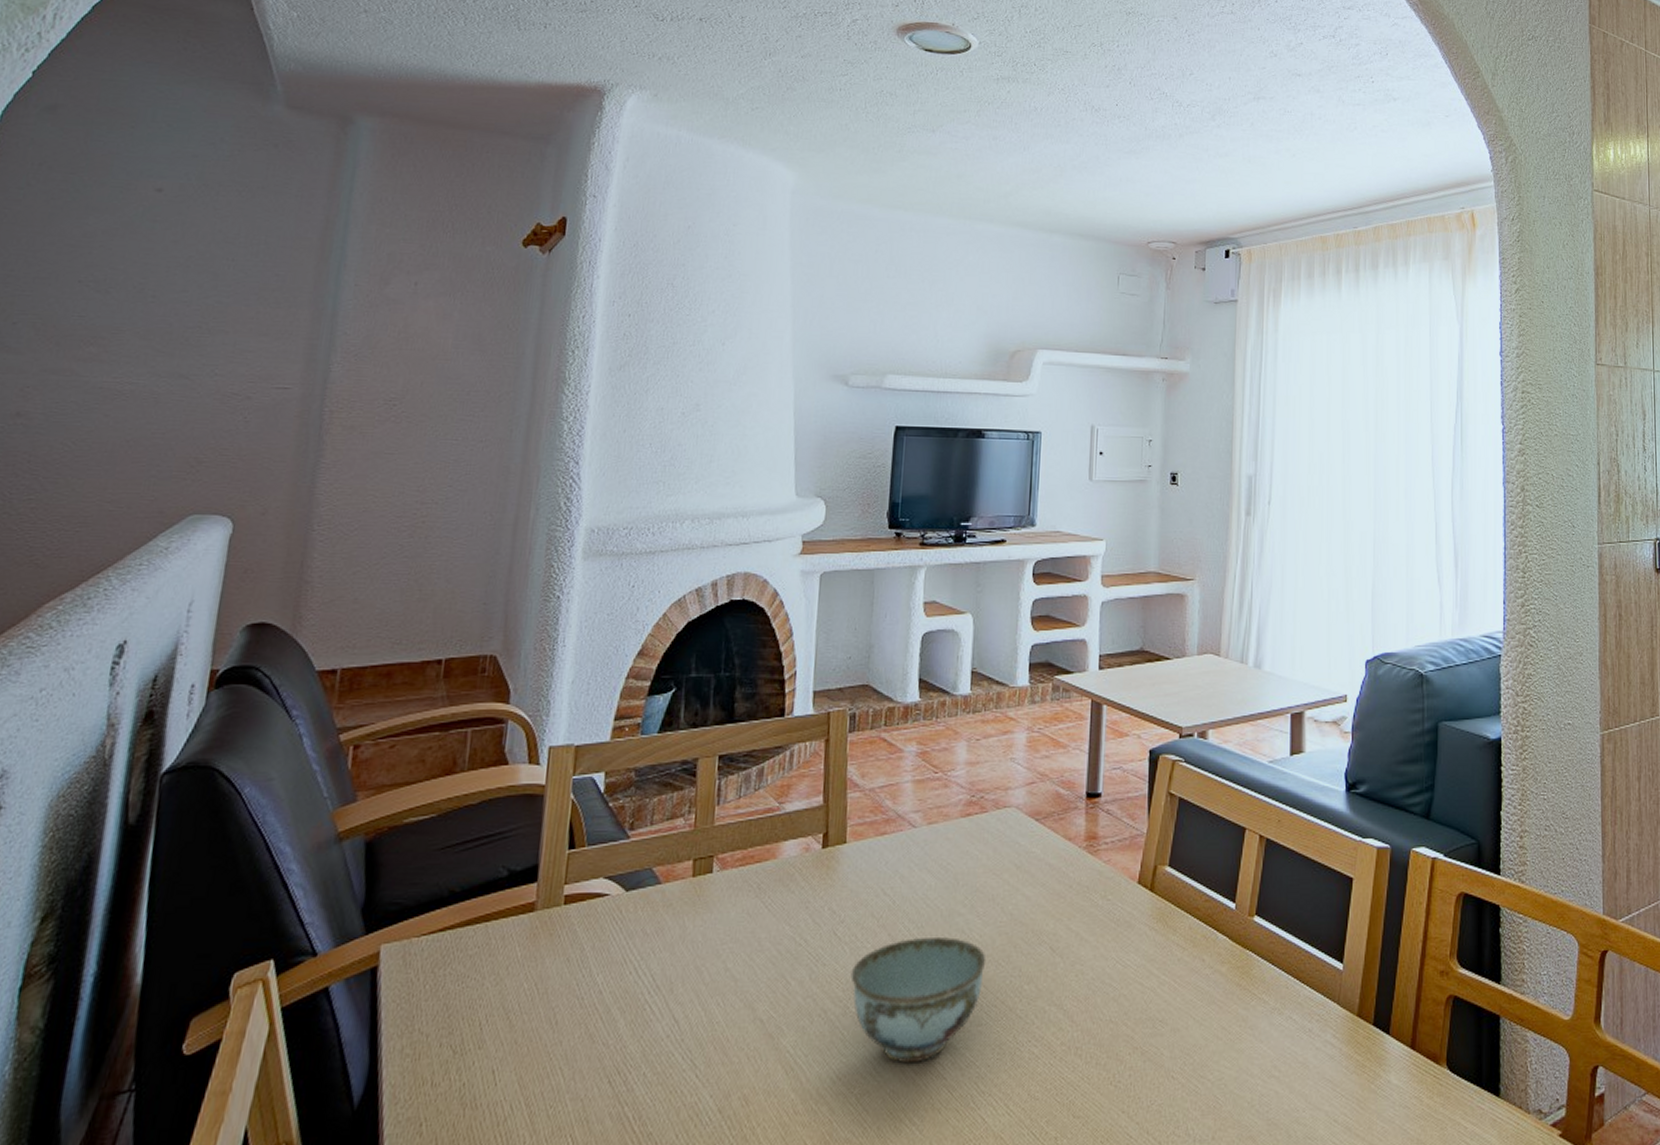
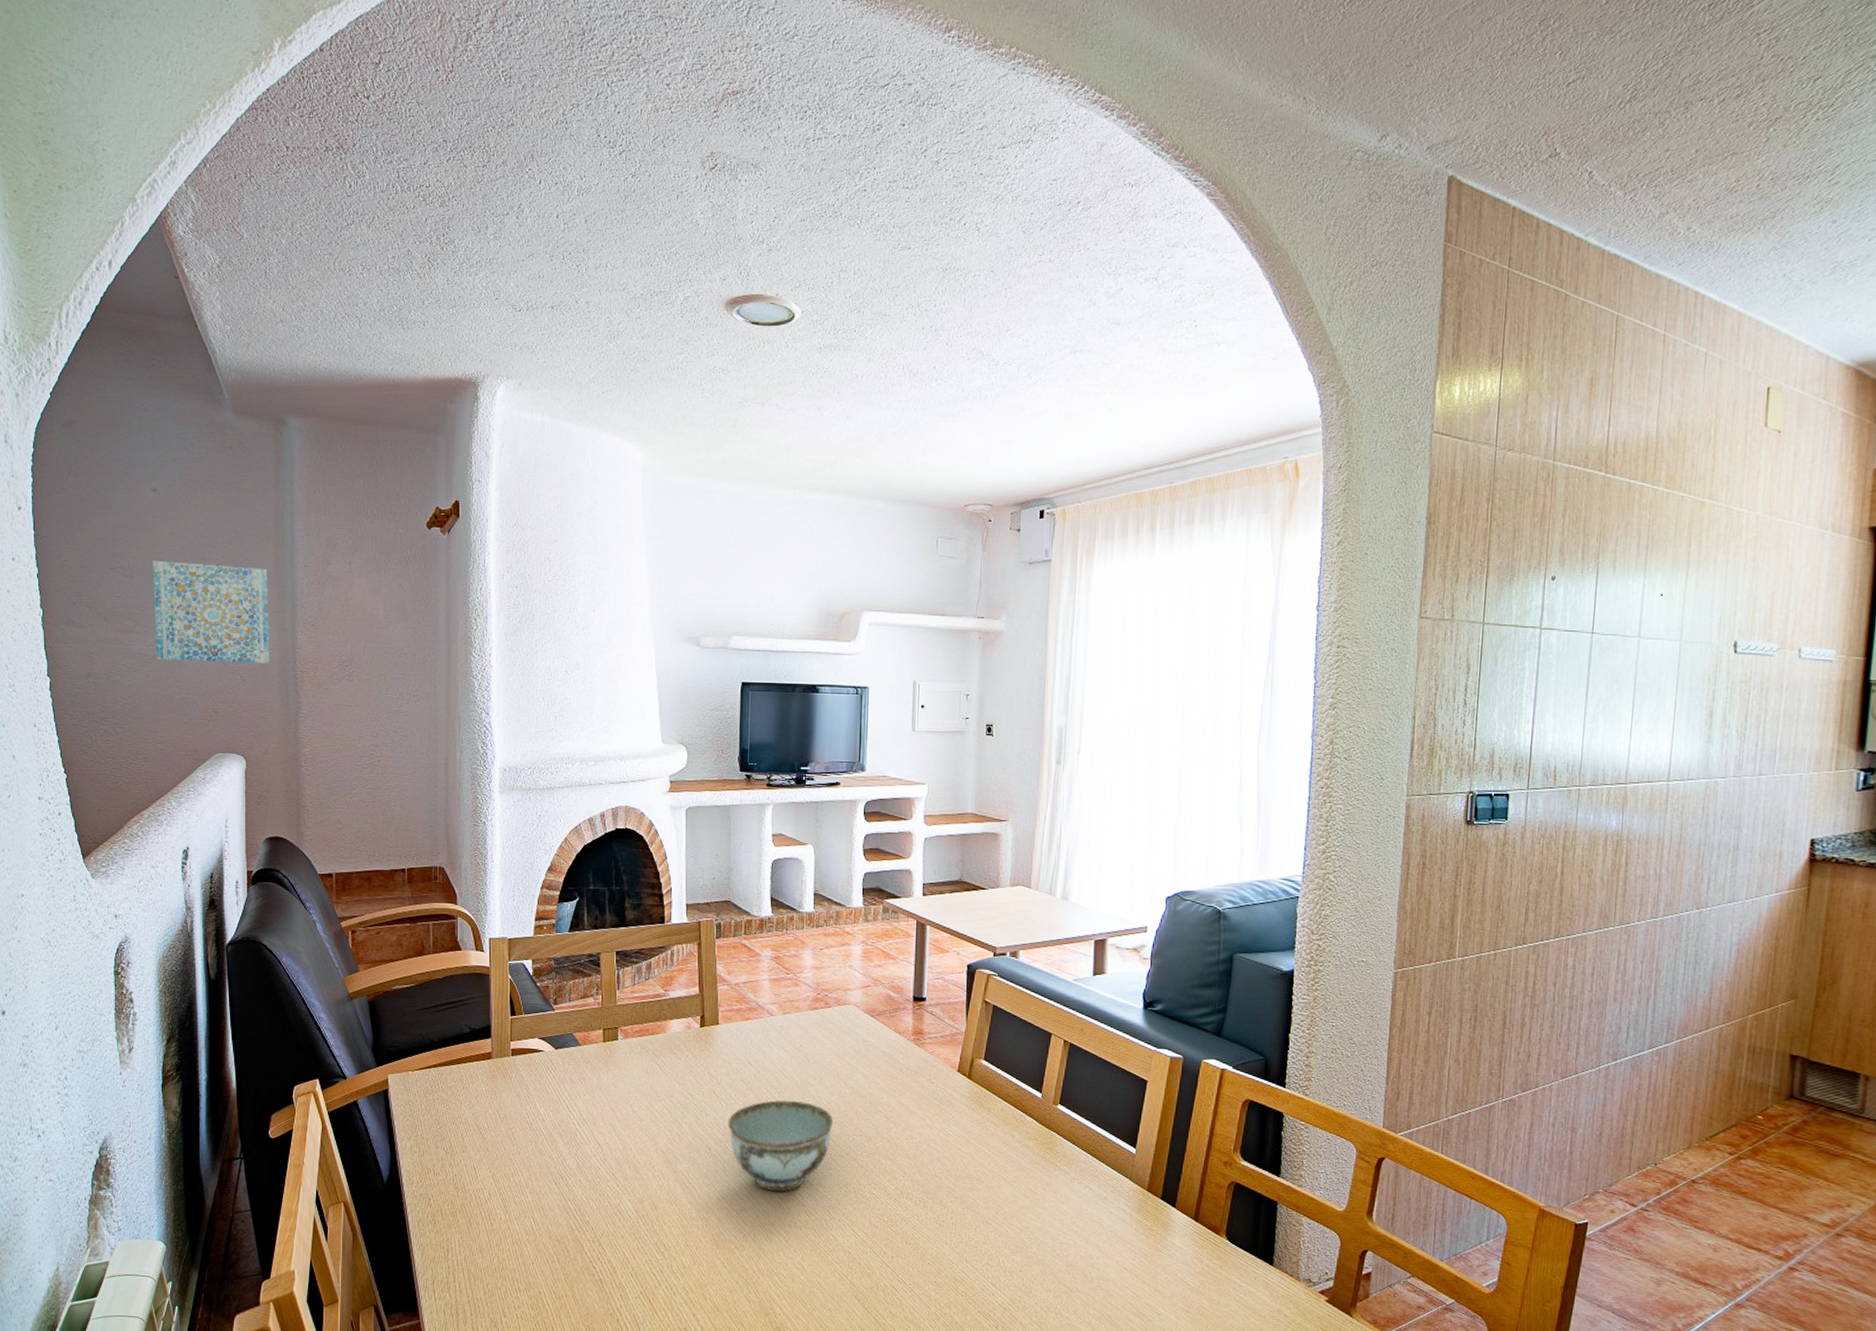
wall art: none [123,273,303,401] -> present [153,560,270,664]

